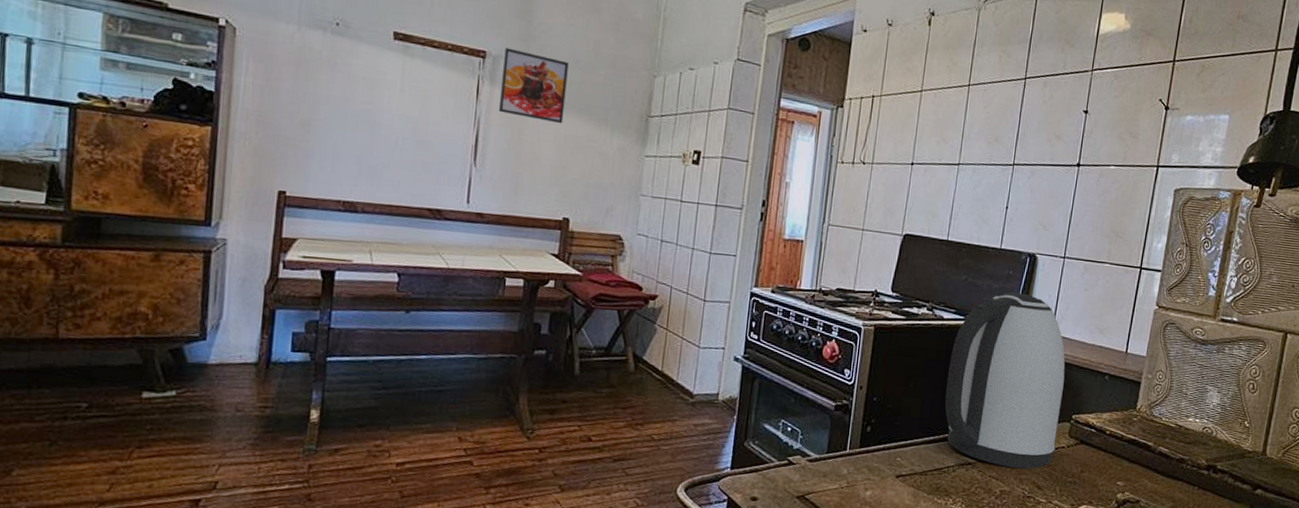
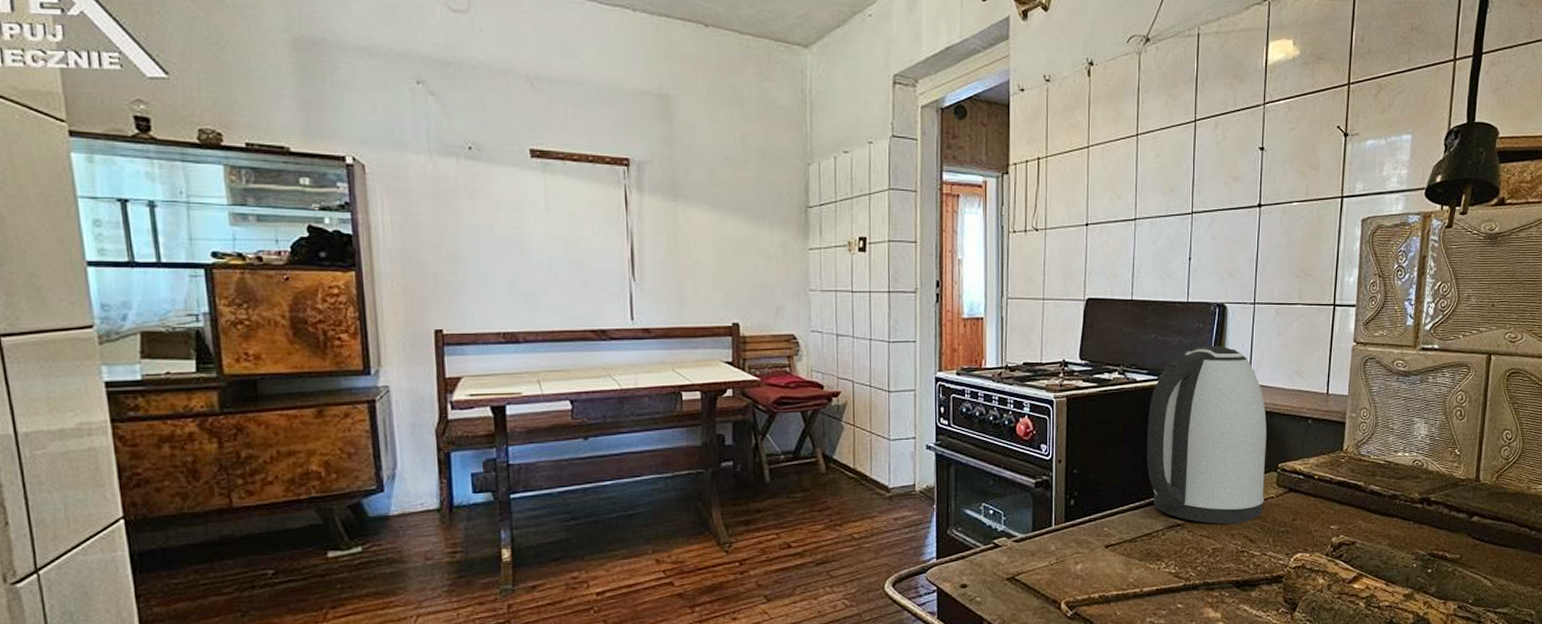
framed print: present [498,47,569,124] -> none [647,152,719,226]

